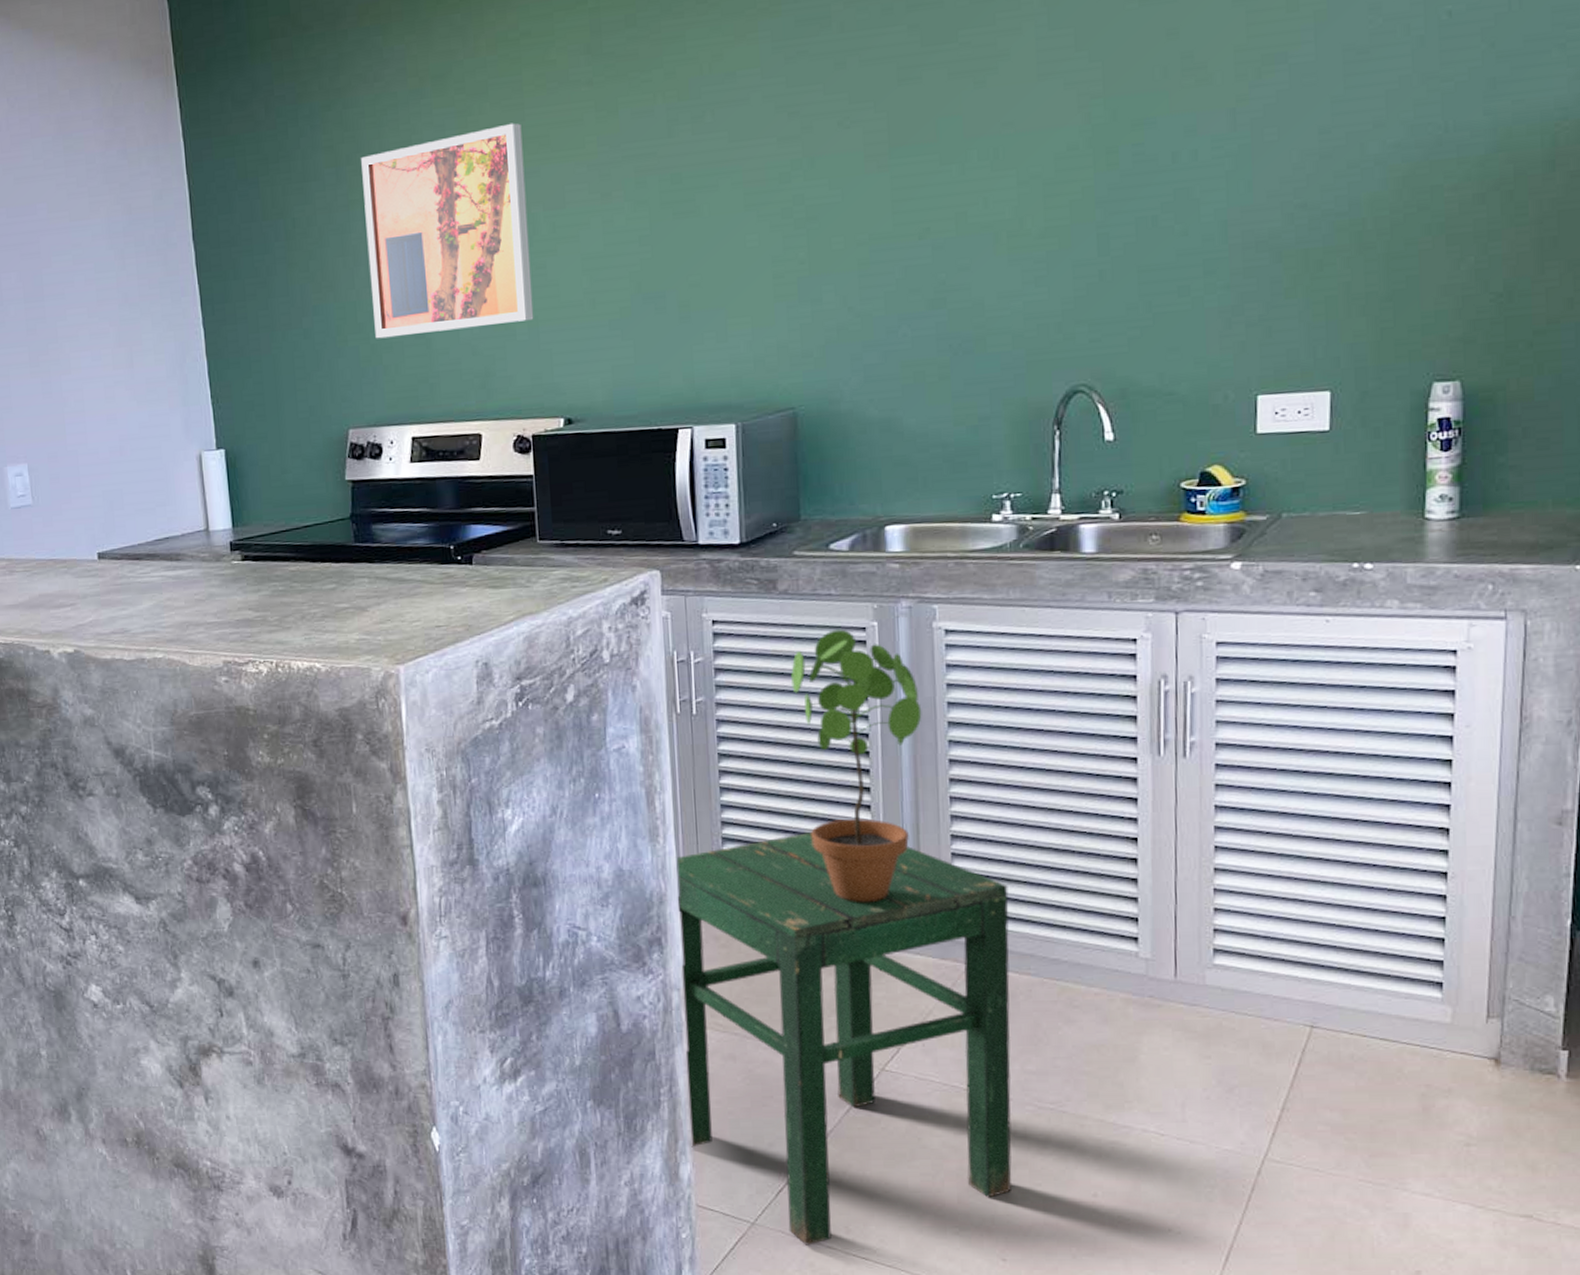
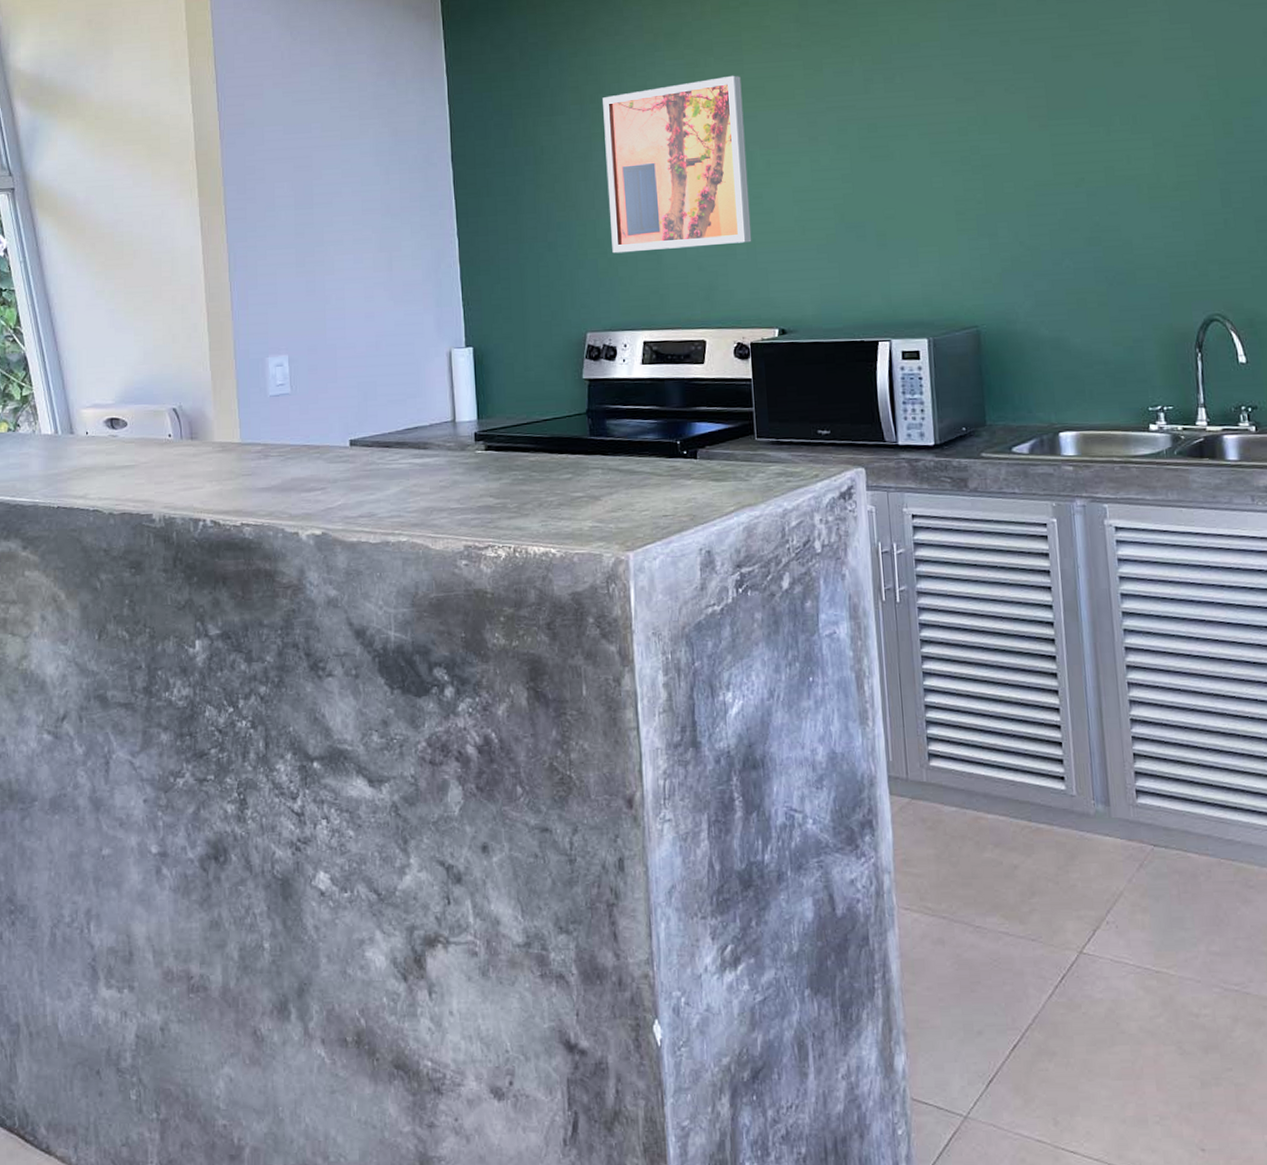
stool: present [676,831,1012,1246] -> none [884,715,1205,1140]
potted plant: present [791,629,922,902] -> none [983,525,1099,784]

